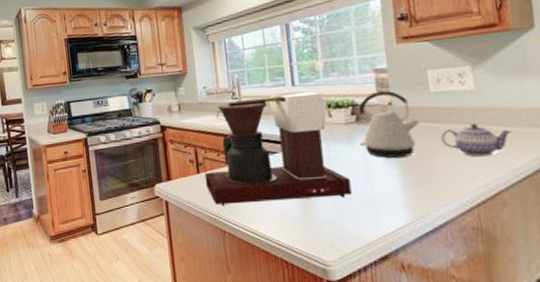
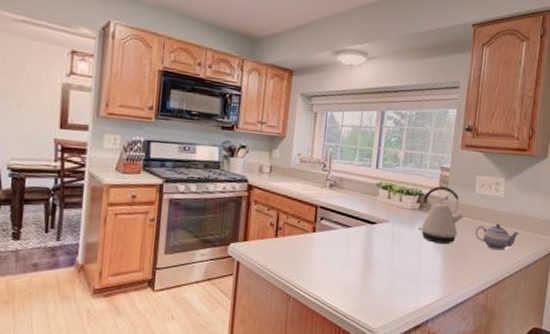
coffee maker: present [204,91,352,207] -> none [281,172,405,274]

